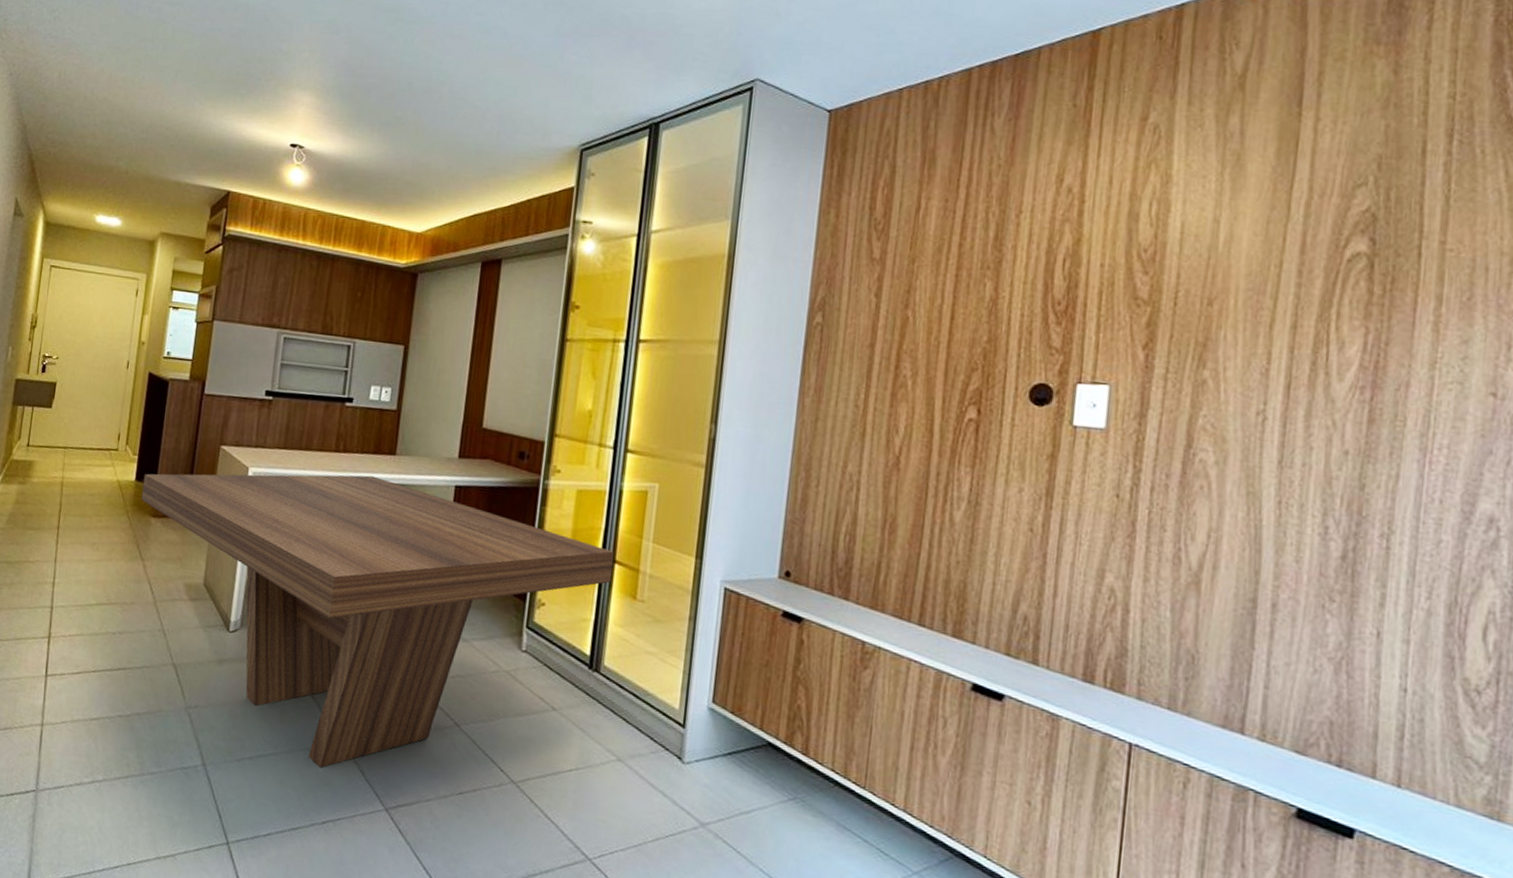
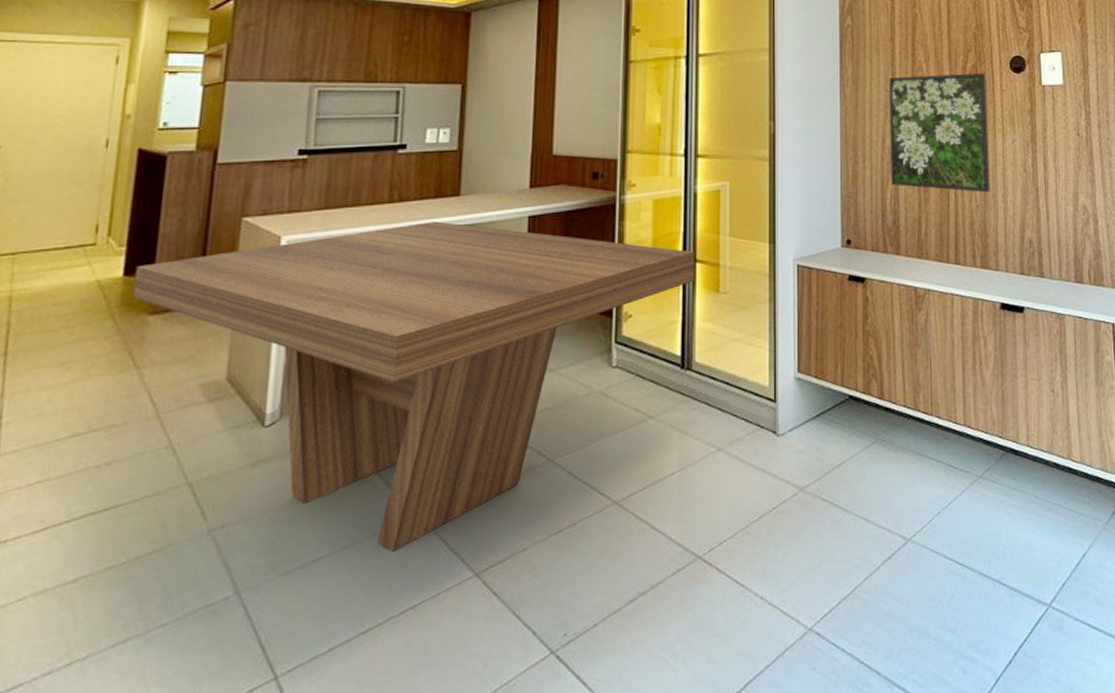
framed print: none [848,391,993,548] -> present [889,73,990,193]

